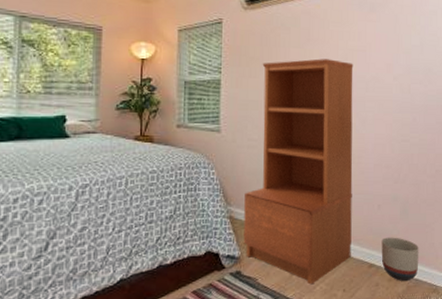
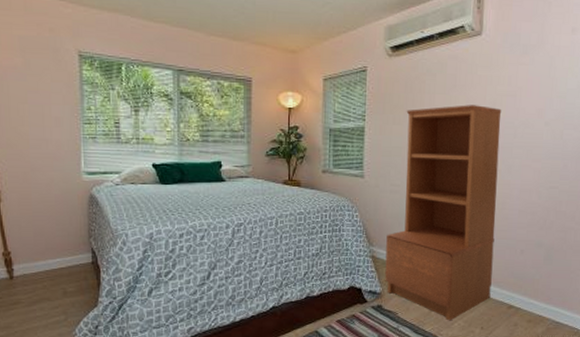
planter: present [381,237,419,282] -> none [521,281,562,324]

